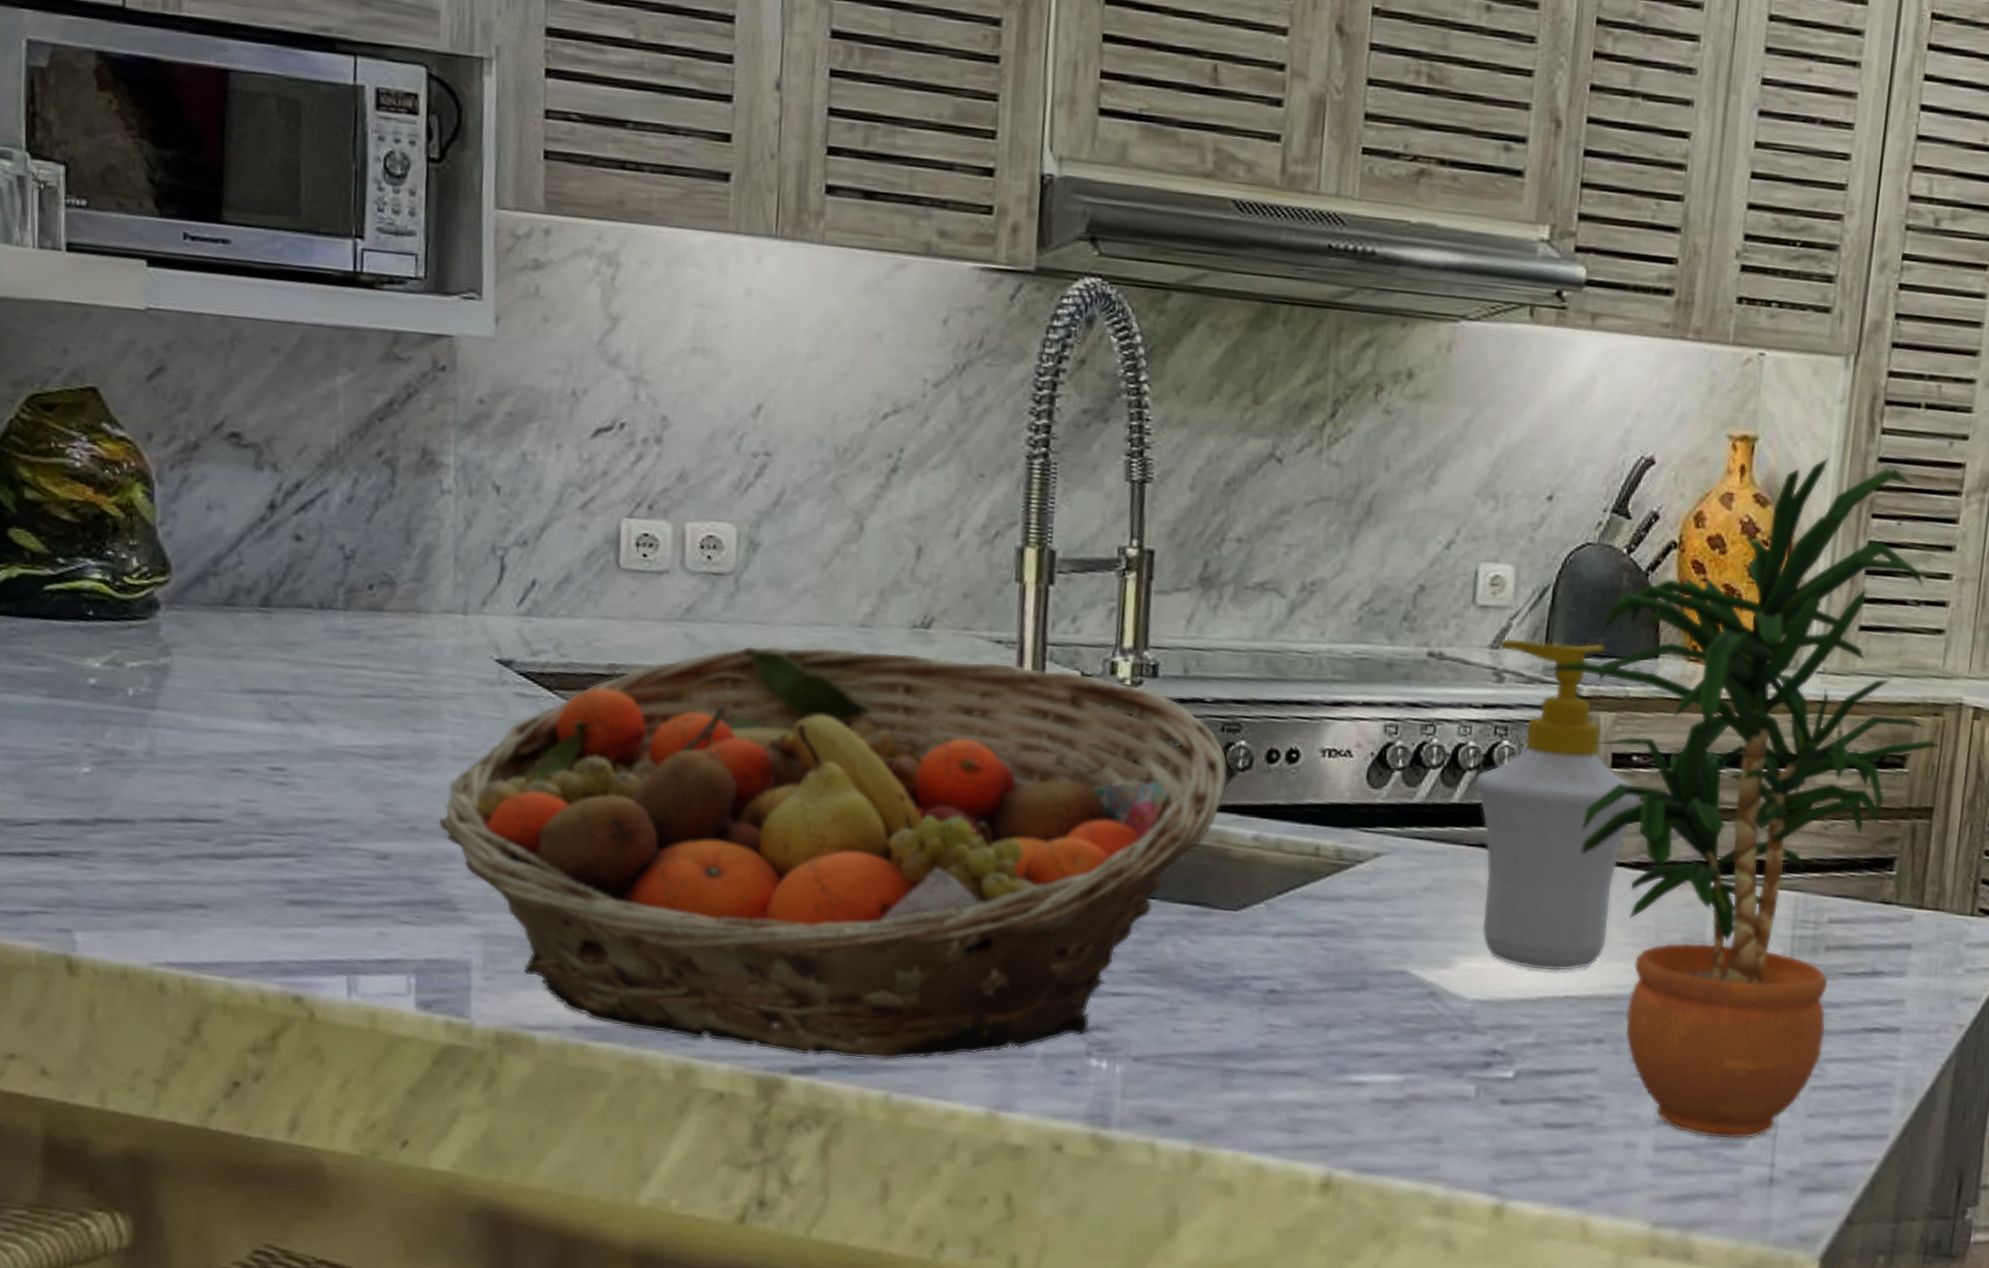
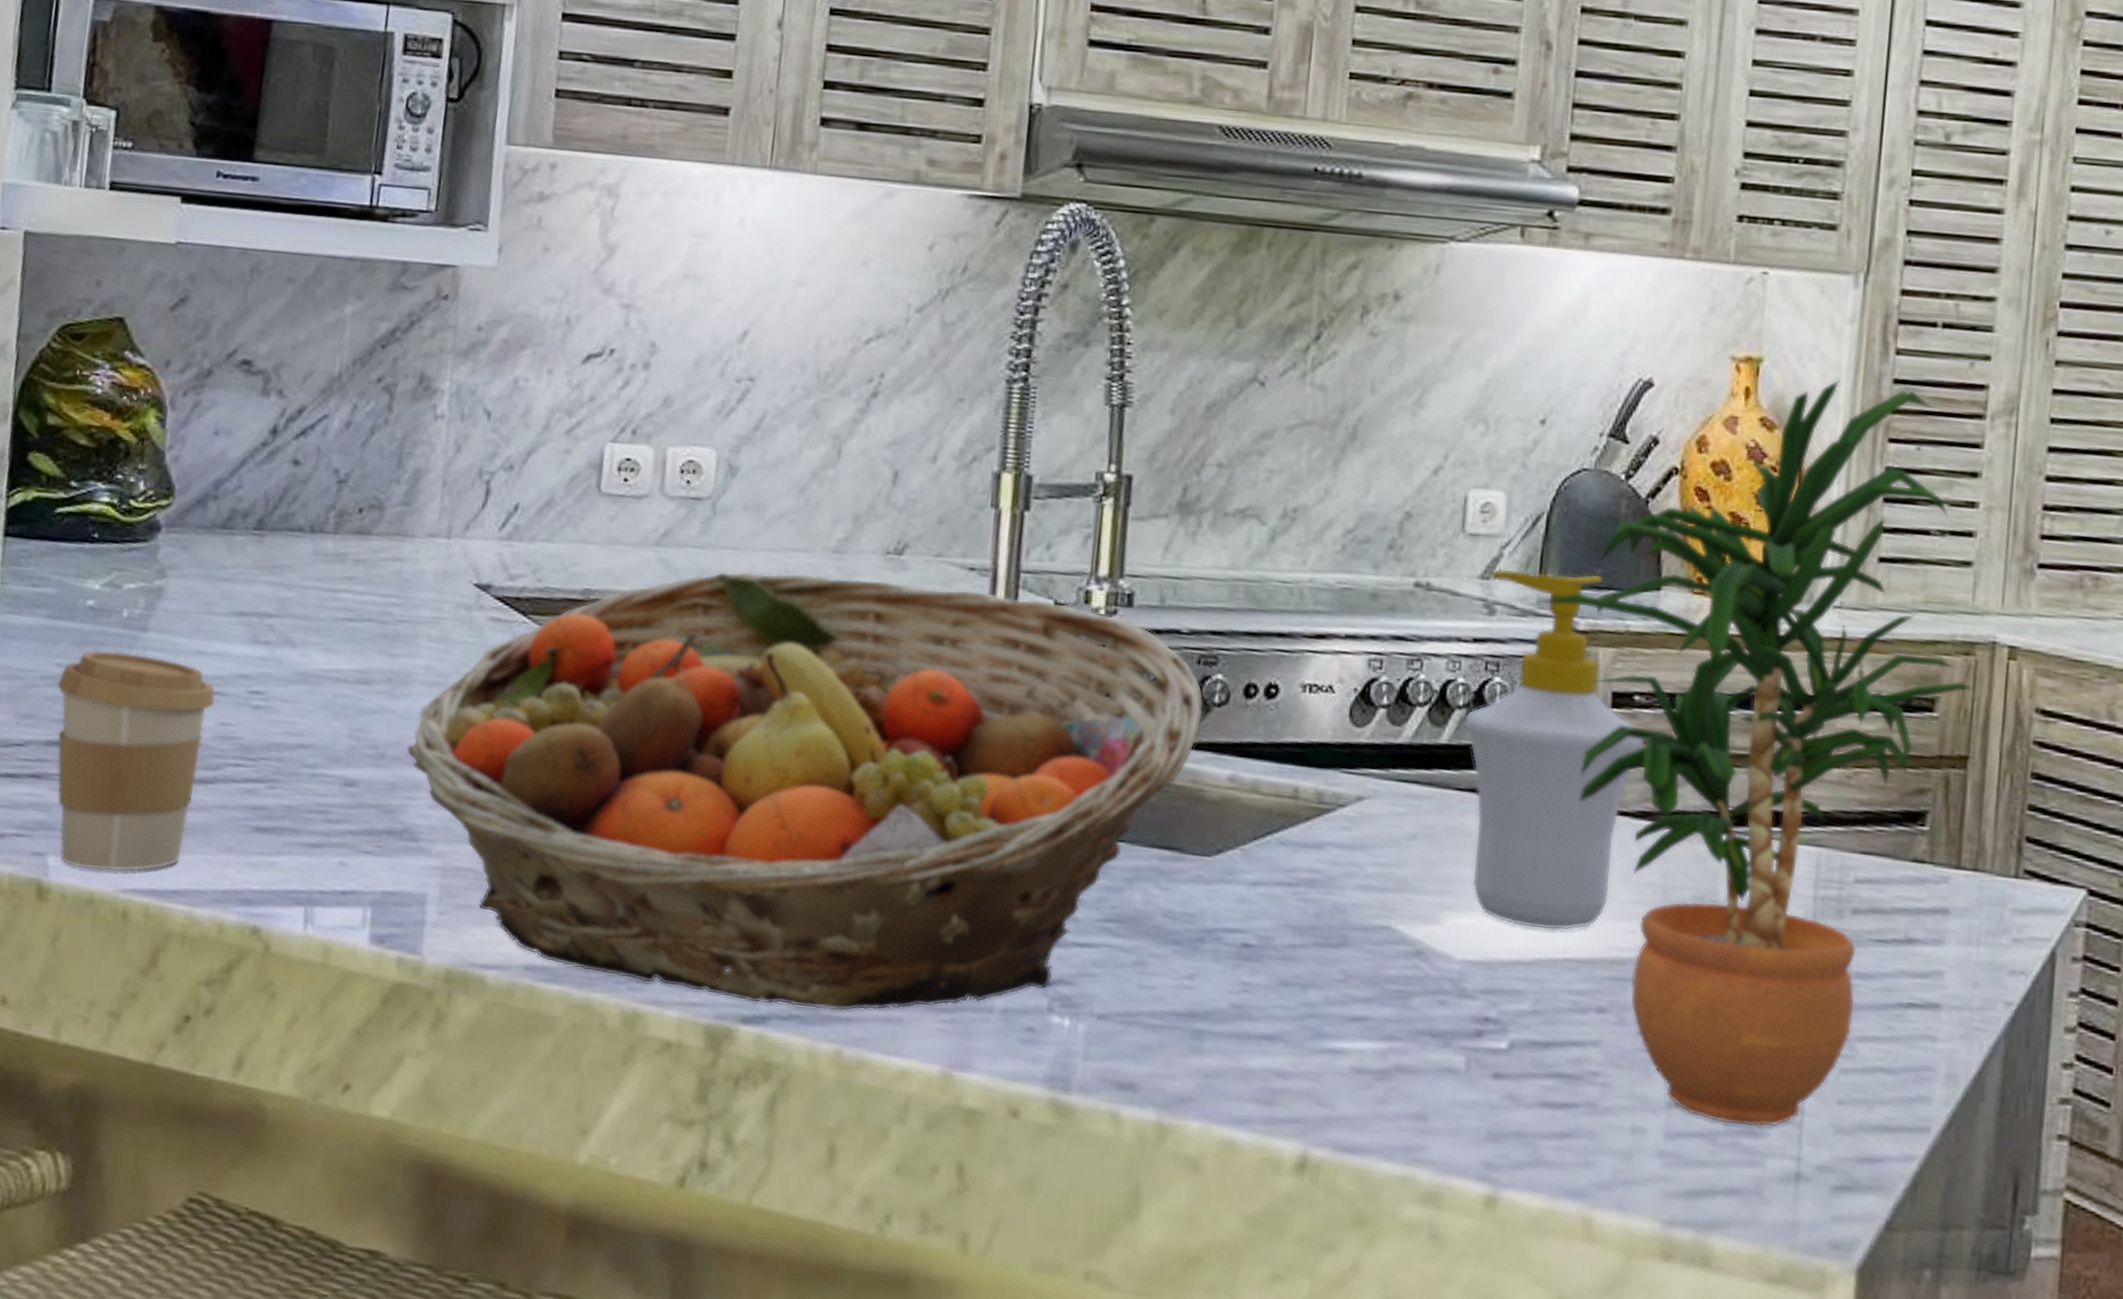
coffee cup: none [65,728,236,946] -> present [56,649,216,872]

